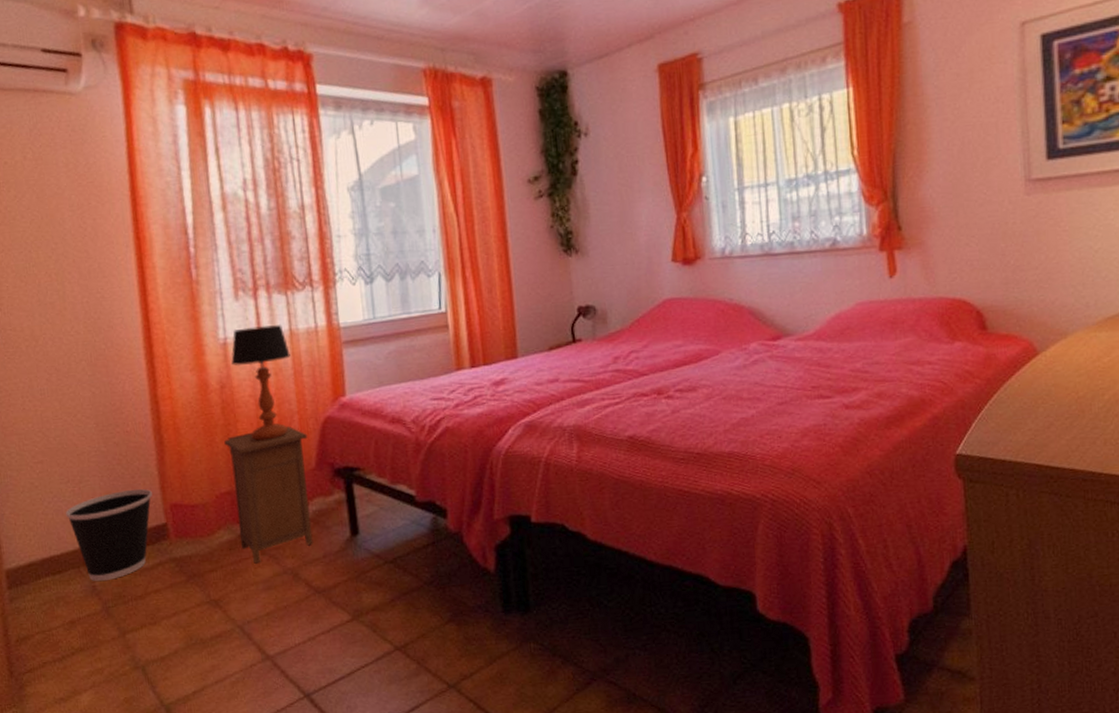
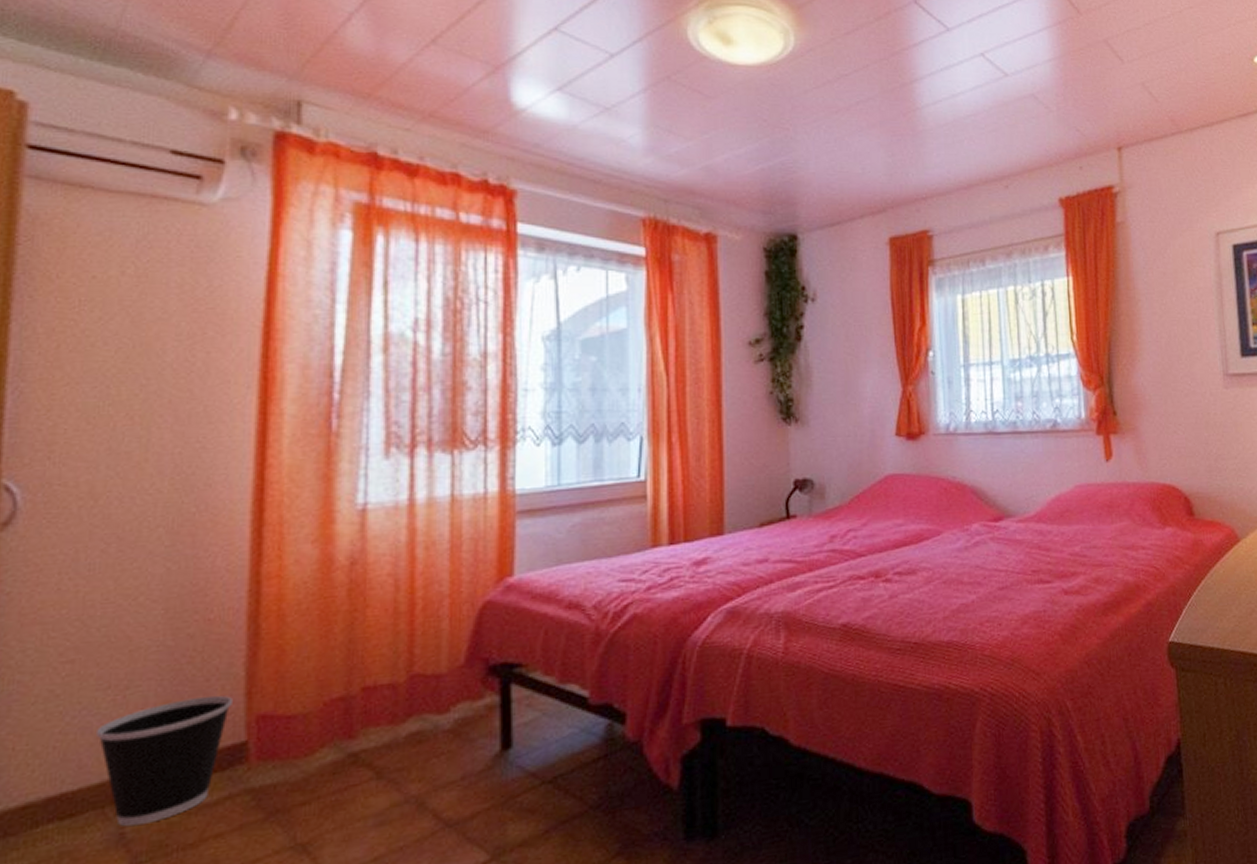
nightstand: present [224,425,313,564] -> none [346,612,459,791]
table lamp: present [231,325,291,441] -> none [369,489,448,631]

